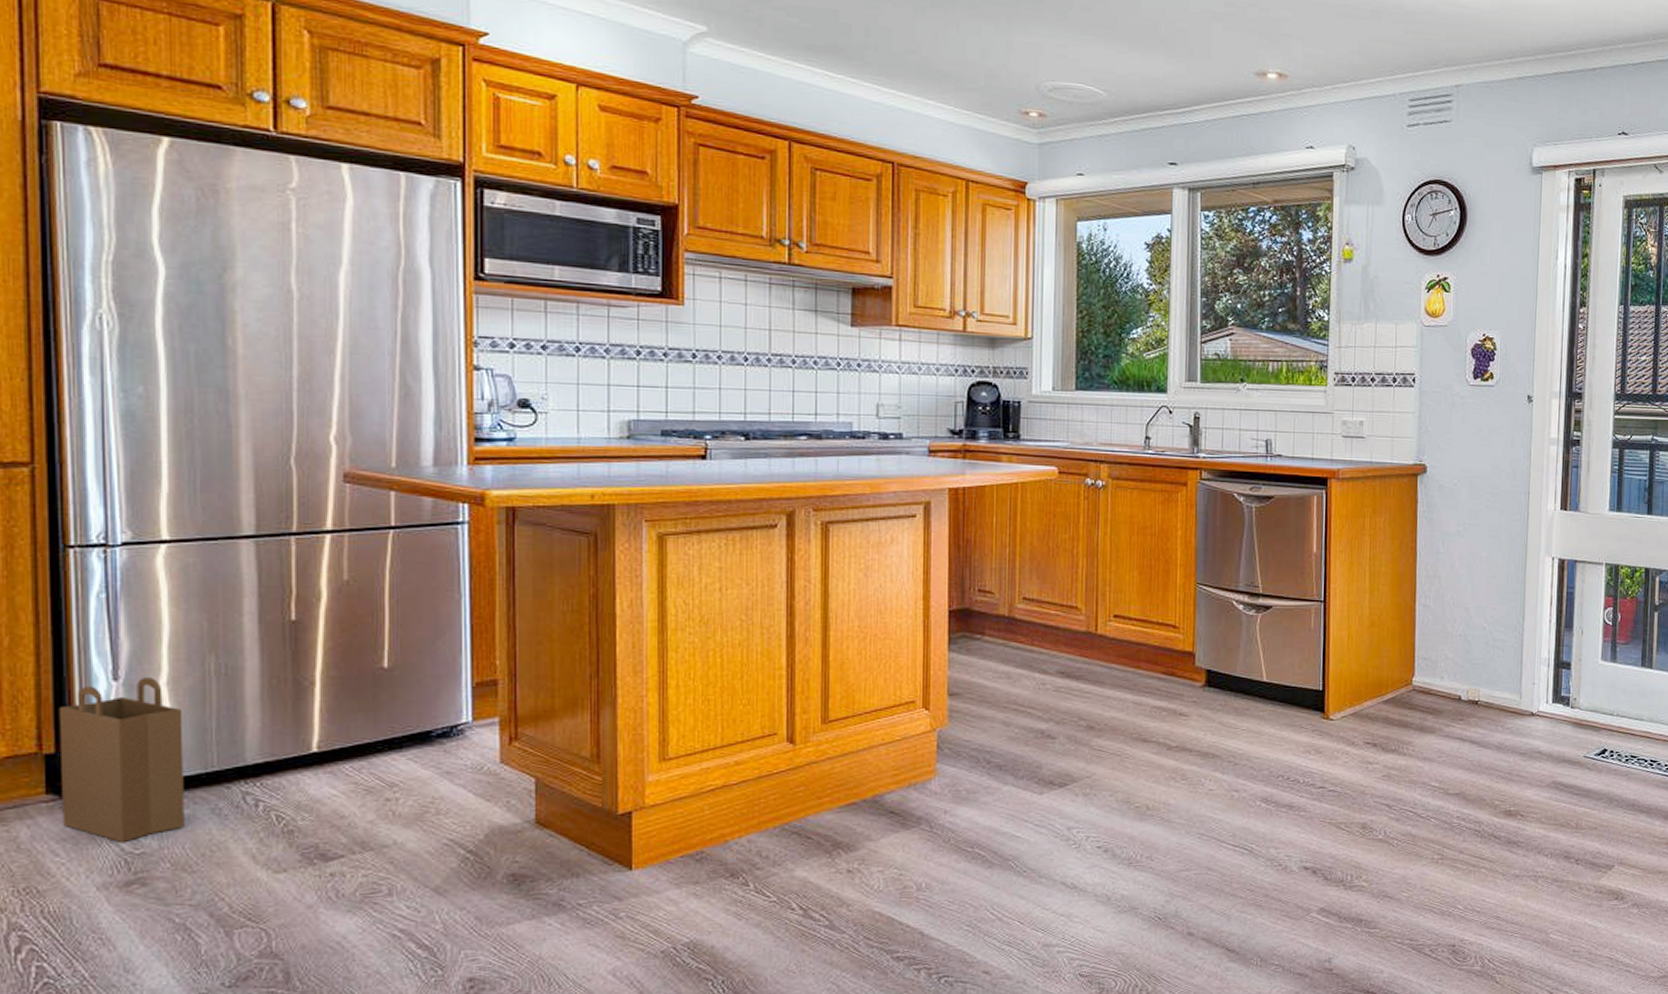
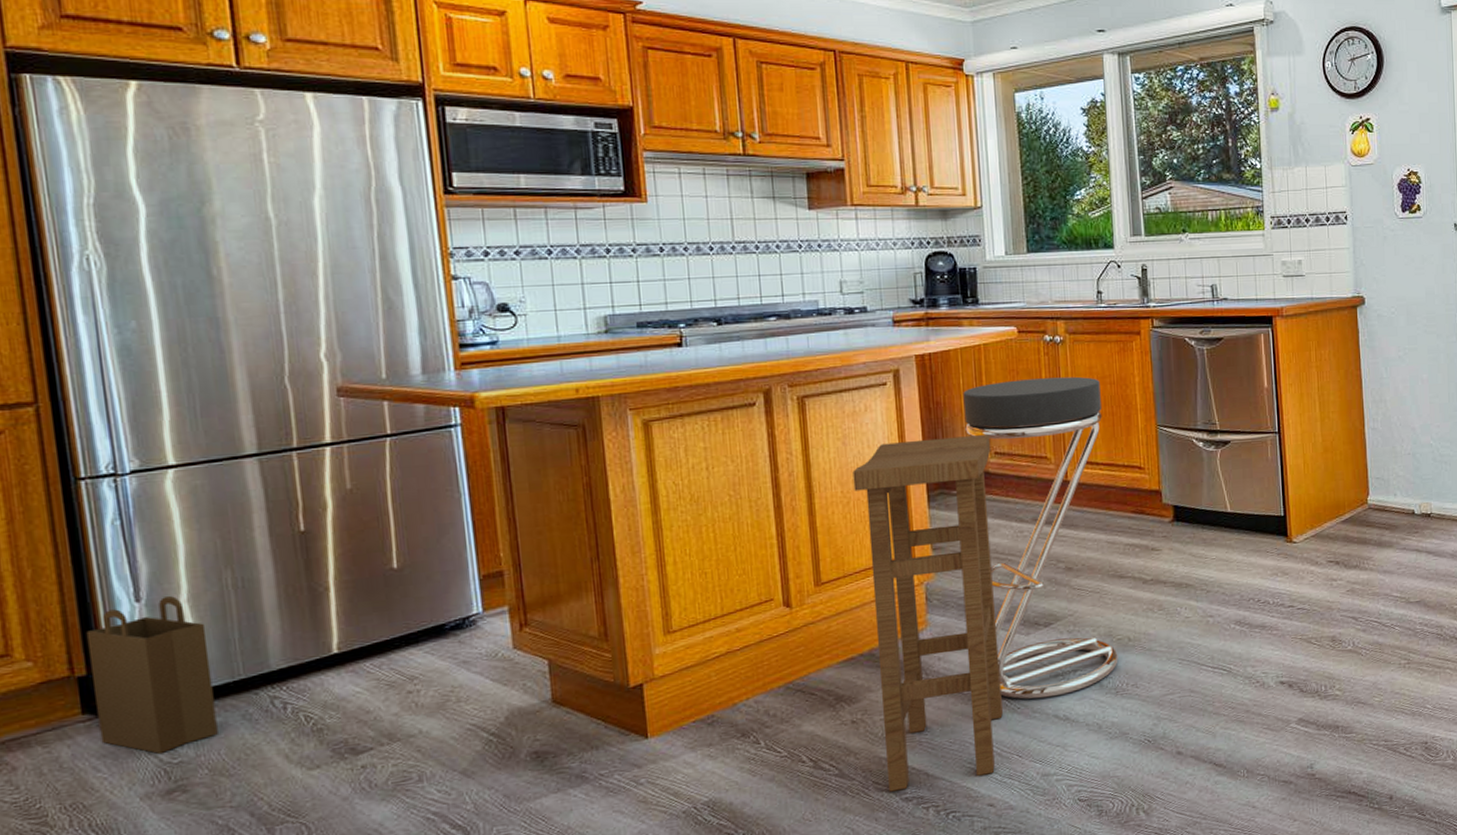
bar stool: none [872,578,1020,949] -> present [852,434,1003,792]
bar stool: none [994,523,1140,863] -> present [963,376,1118,700]

